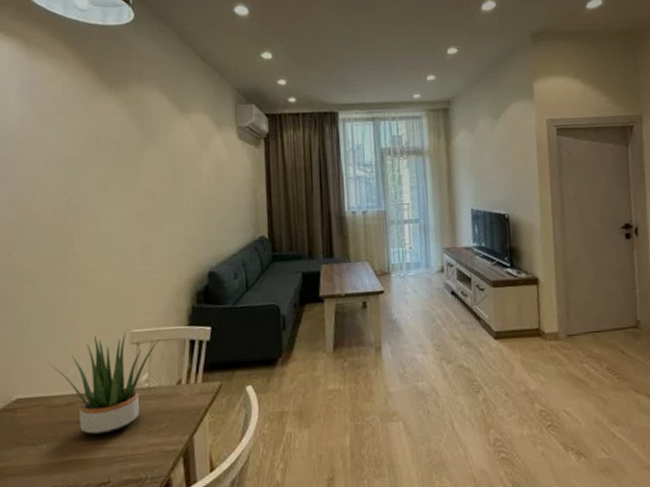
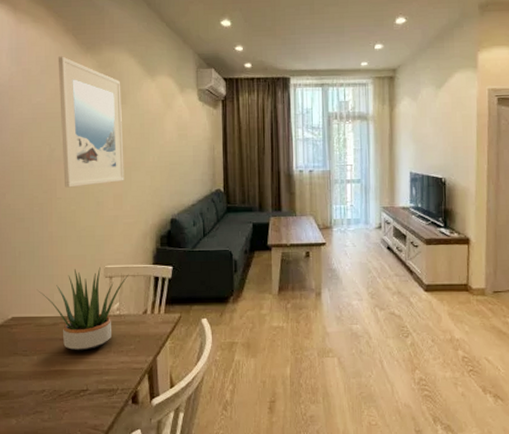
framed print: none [77,94,154,242] -> present [58,56,124,188]

